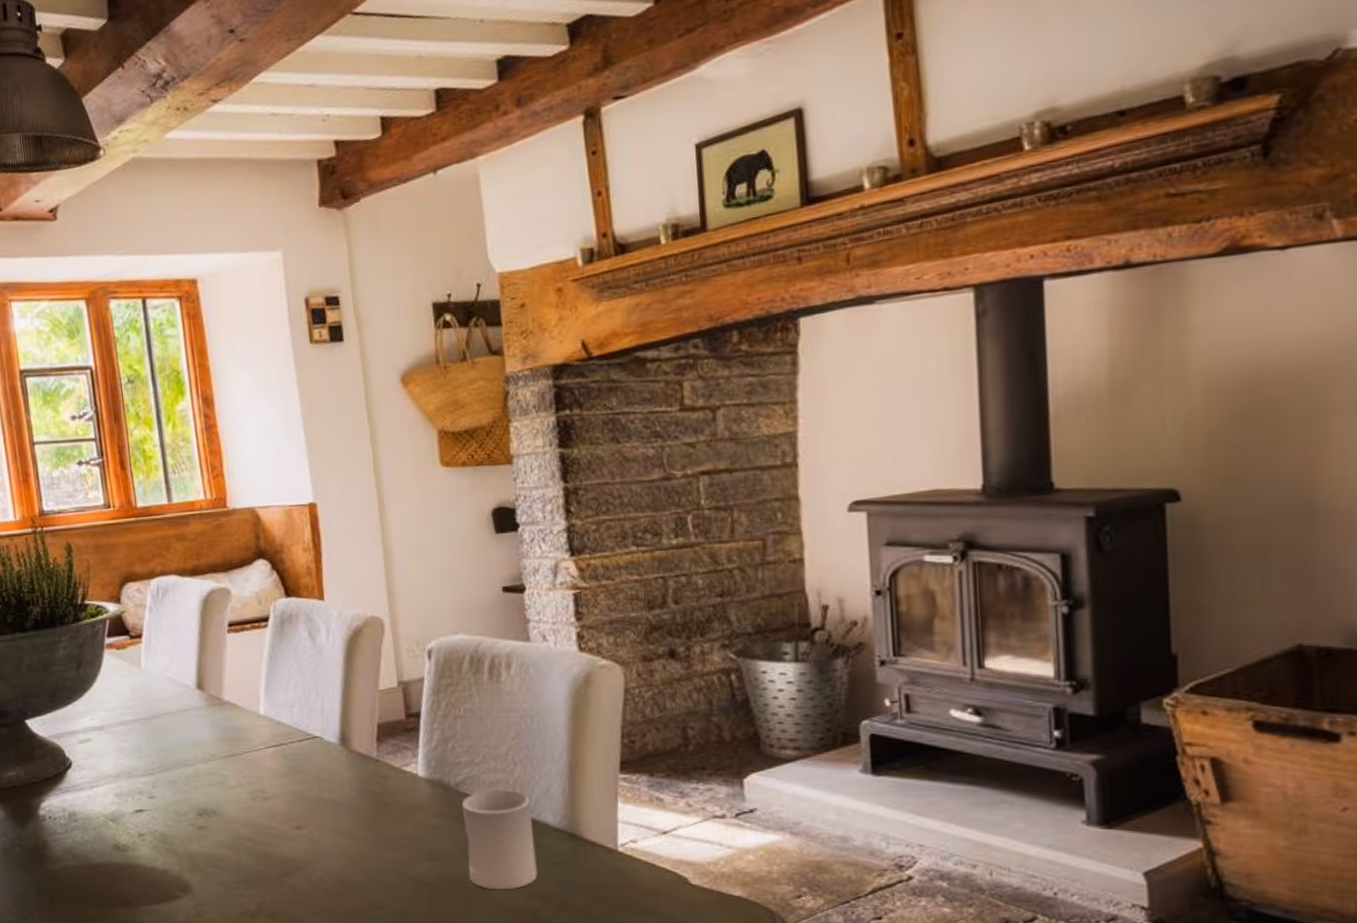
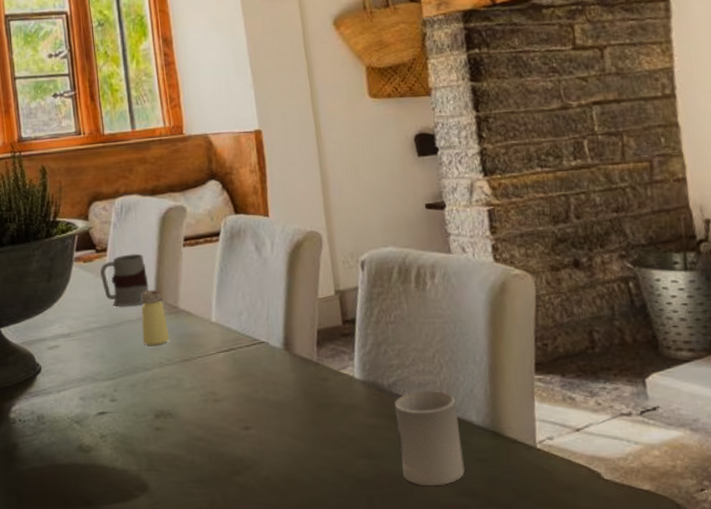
mug: none [135,640,190,698] -> present [100,253,149,307]
saltshaker: none [181,679,213,741] -> present [141,289,170,346]

